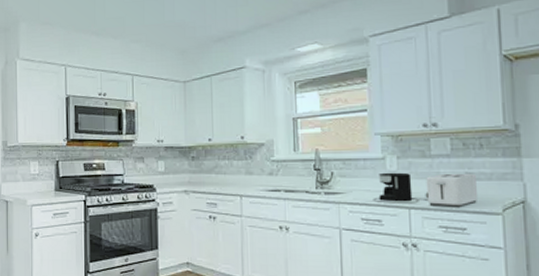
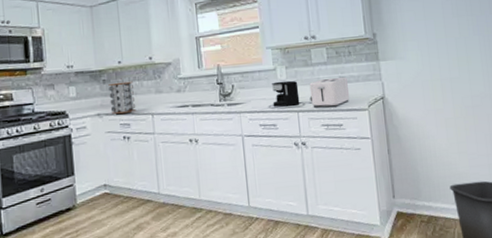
spice rack: none [197,155,224,193] -> present [108,77,137,115]

